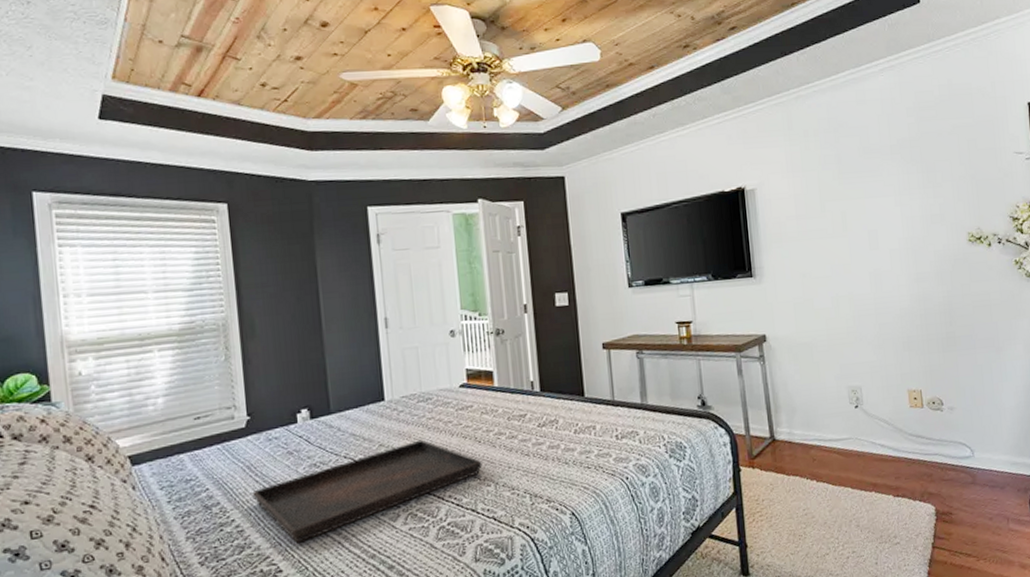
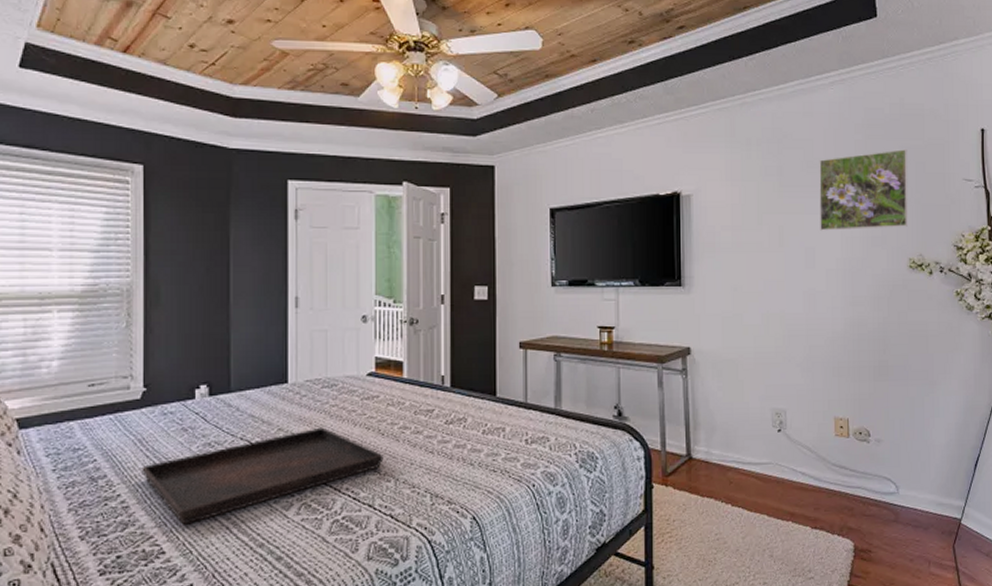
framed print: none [875,128,964,213] -> present [819,149,908,231]

